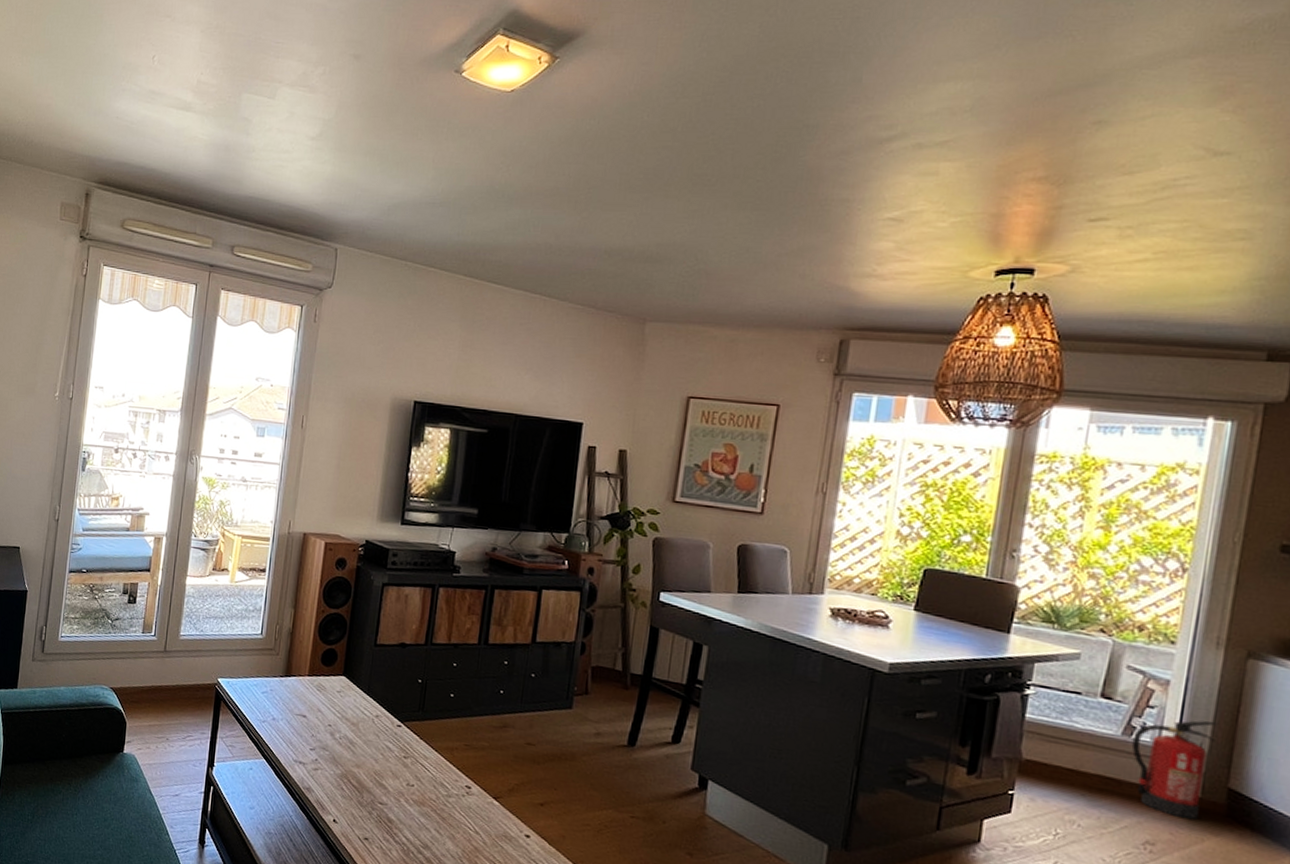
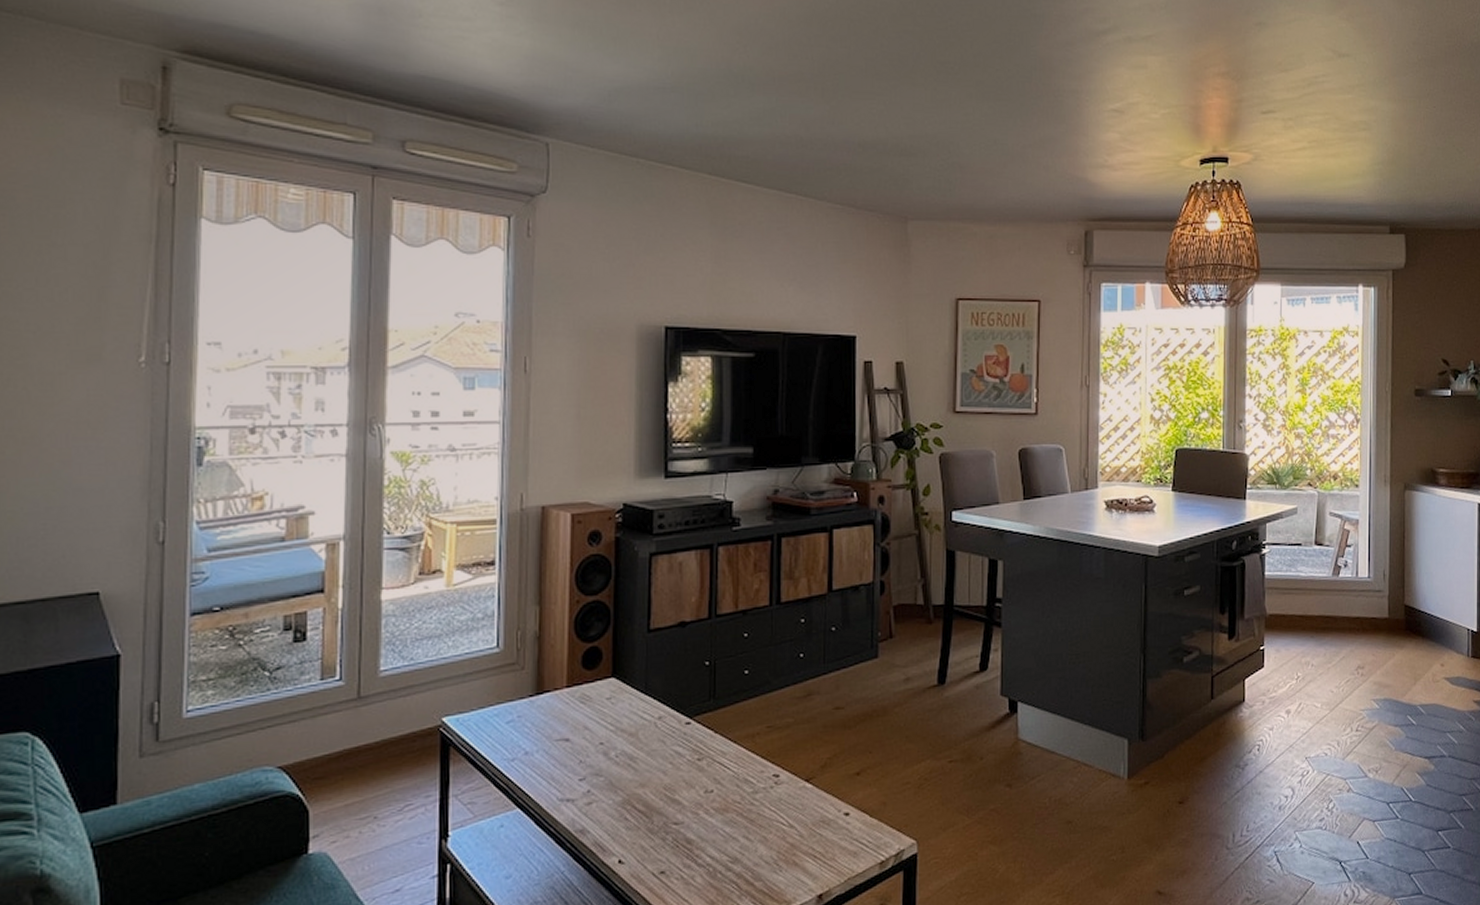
fire extinguisher: present [1131,721,1217,820] -> none [1340,549,1392,640]

